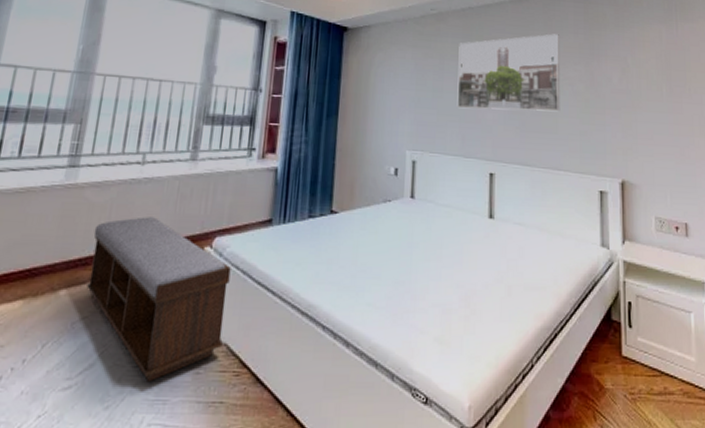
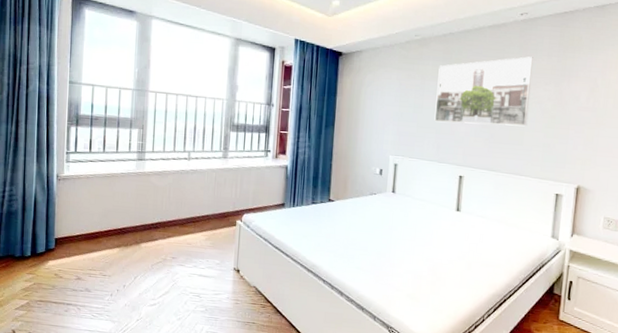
bench: present [86,217,231,383] -> none [159,197,256,306]

